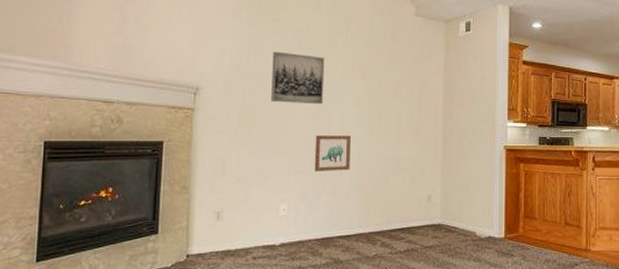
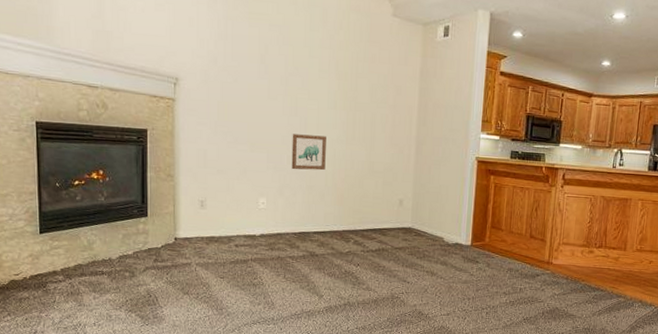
wall art: present [271,51,325,105] -> none [249,45,301,103]

